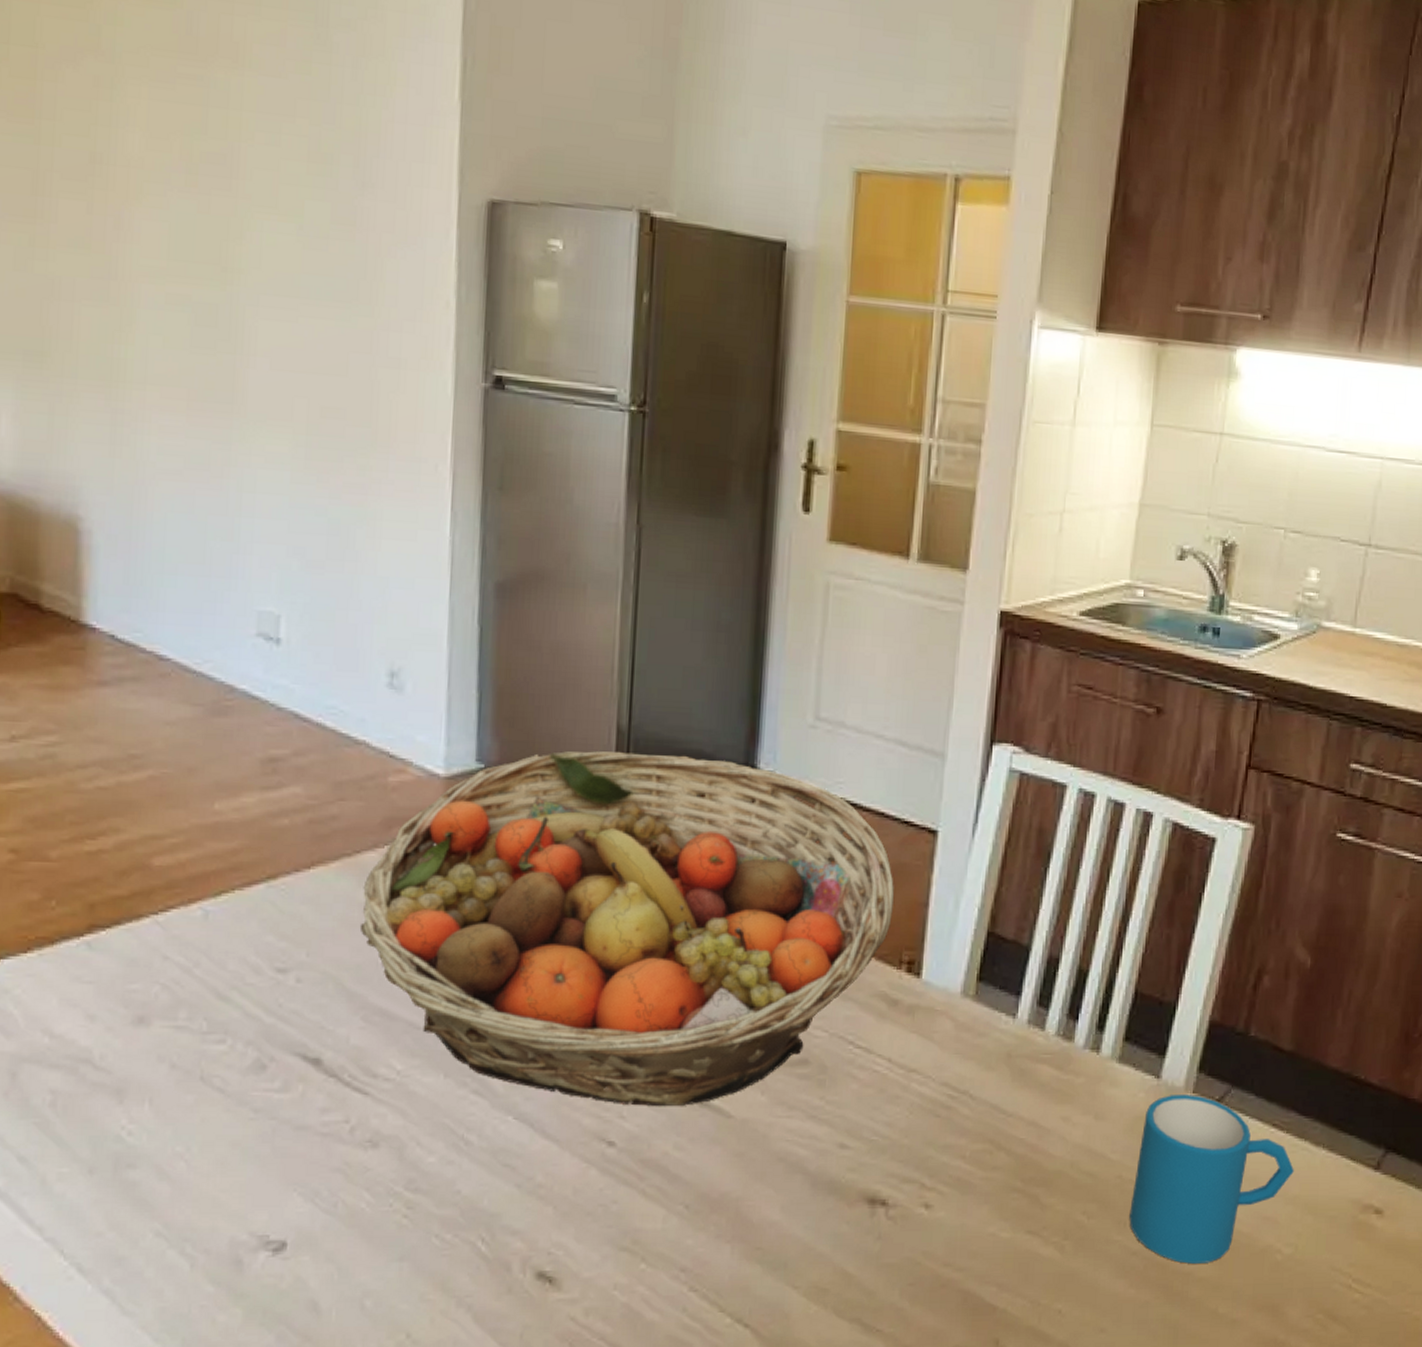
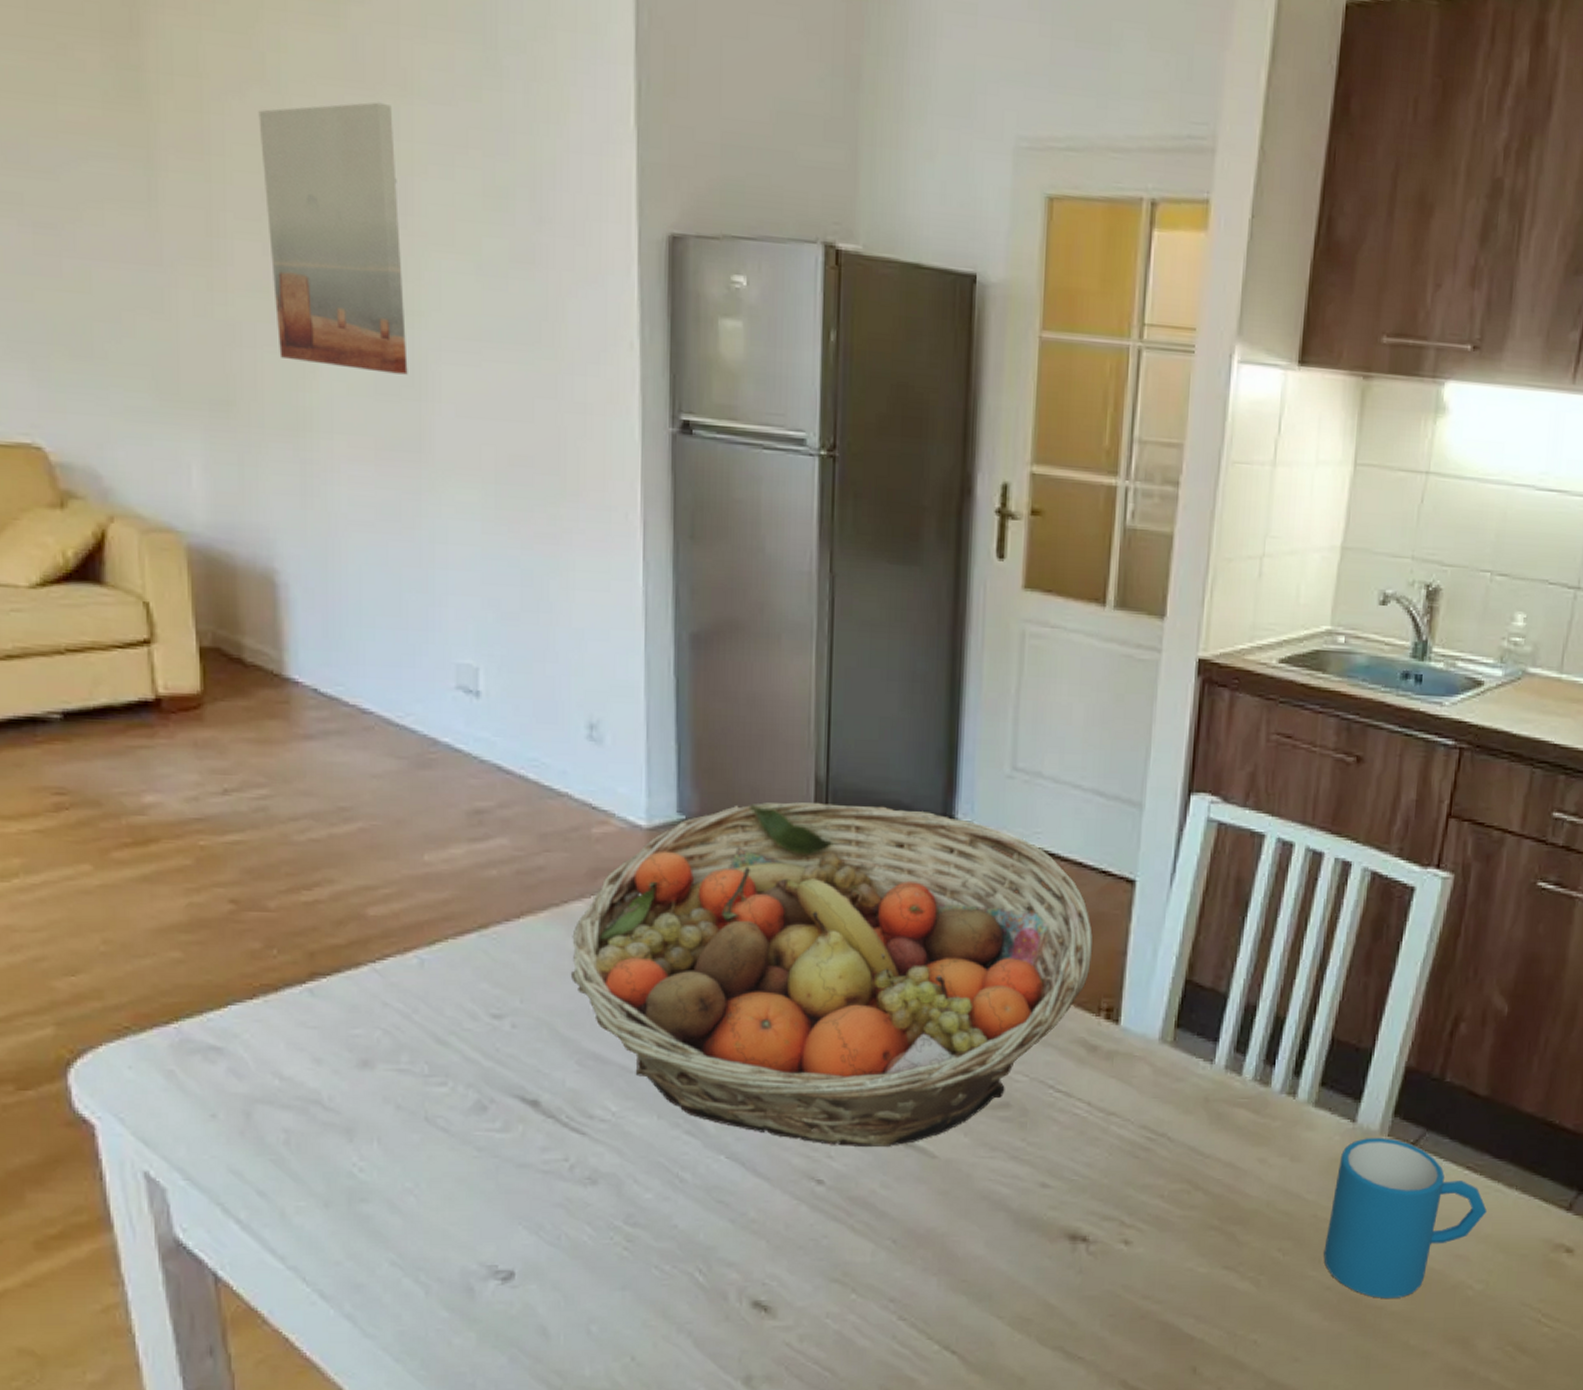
wall art: none [91,73,225,329] -> present [258,102,408,375]

